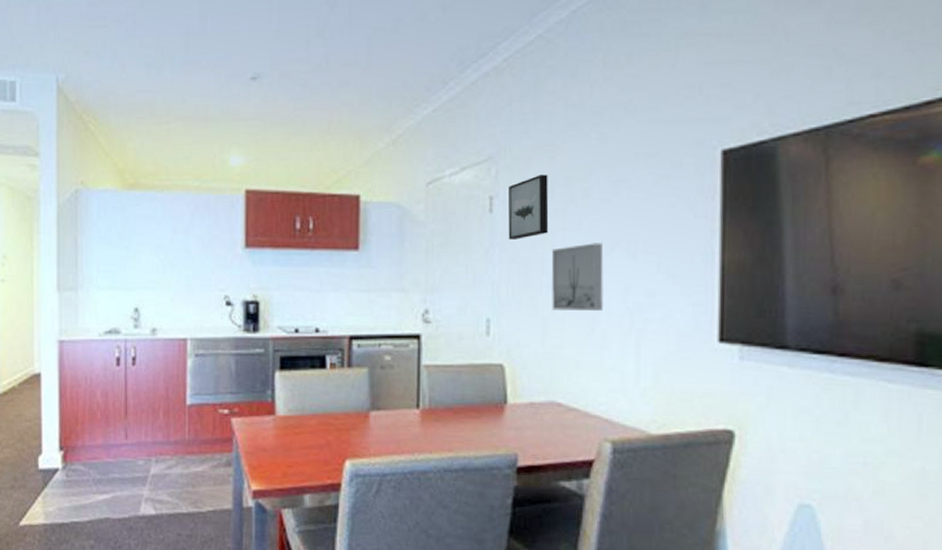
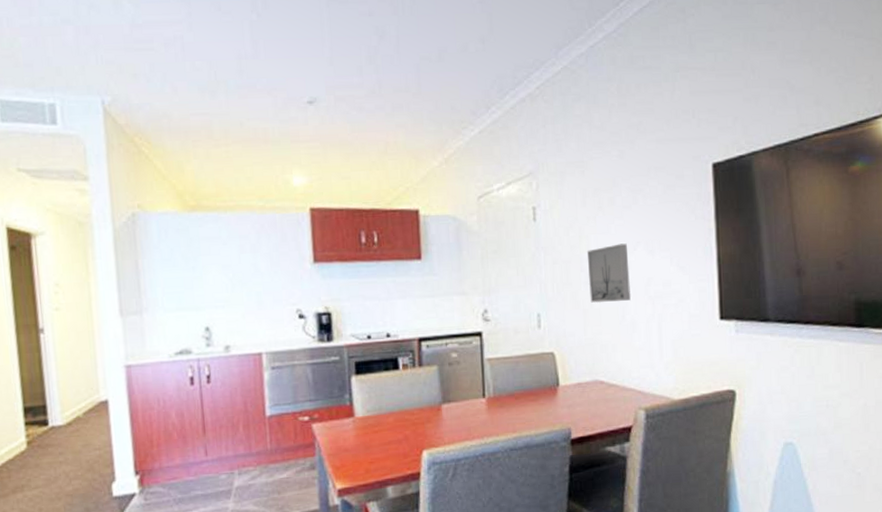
wall art: present [508,174,549,240] -> none [548,187,583,244]

